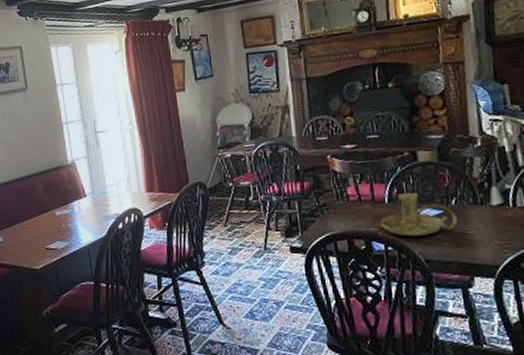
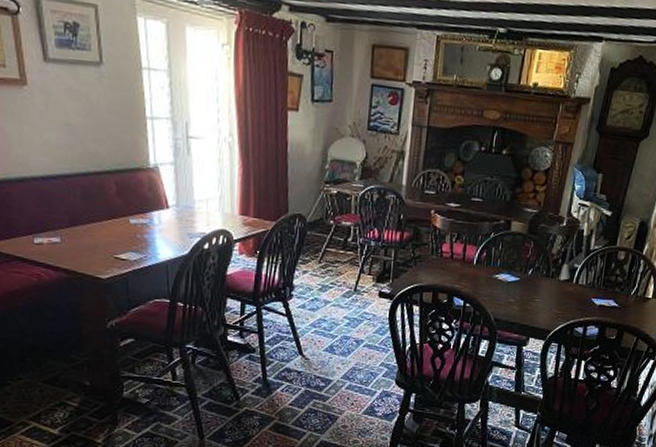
candle holder: present [380,192,458,237] -> none [464,257,530,298]

